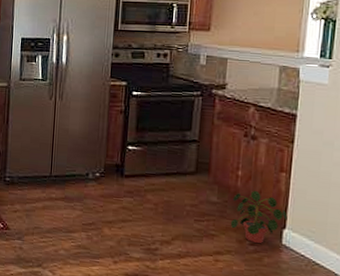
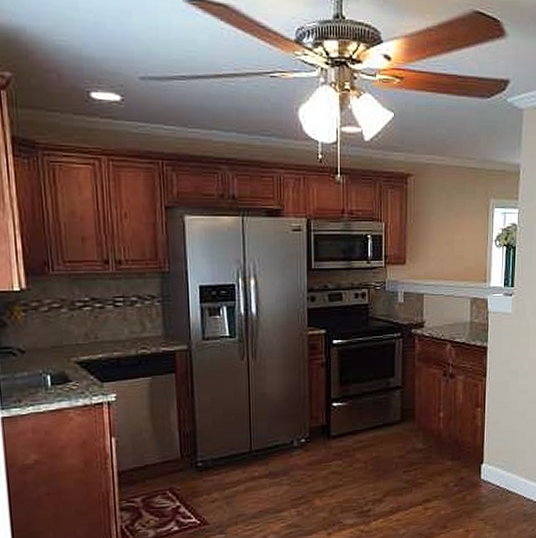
potted plant: present [230,190,288,244] -> none [436,430,484,484]

